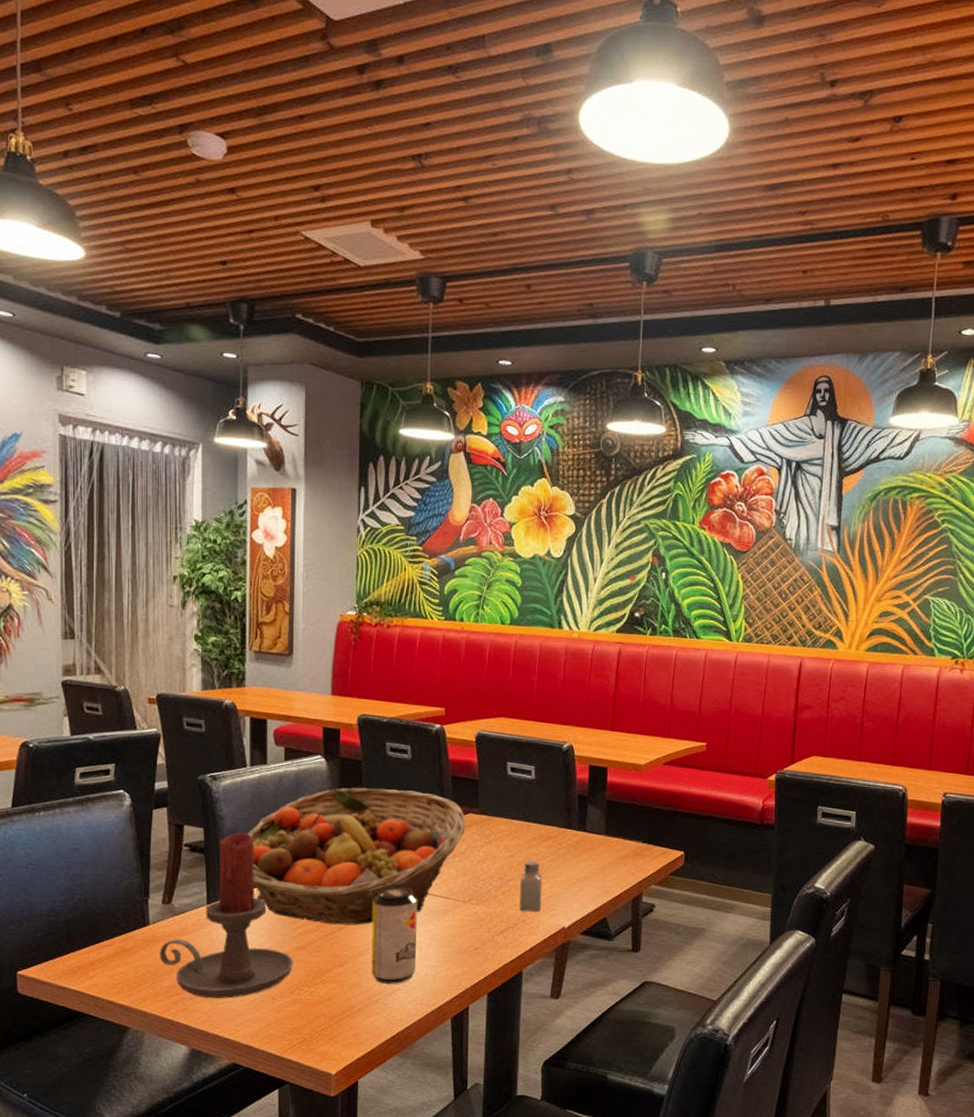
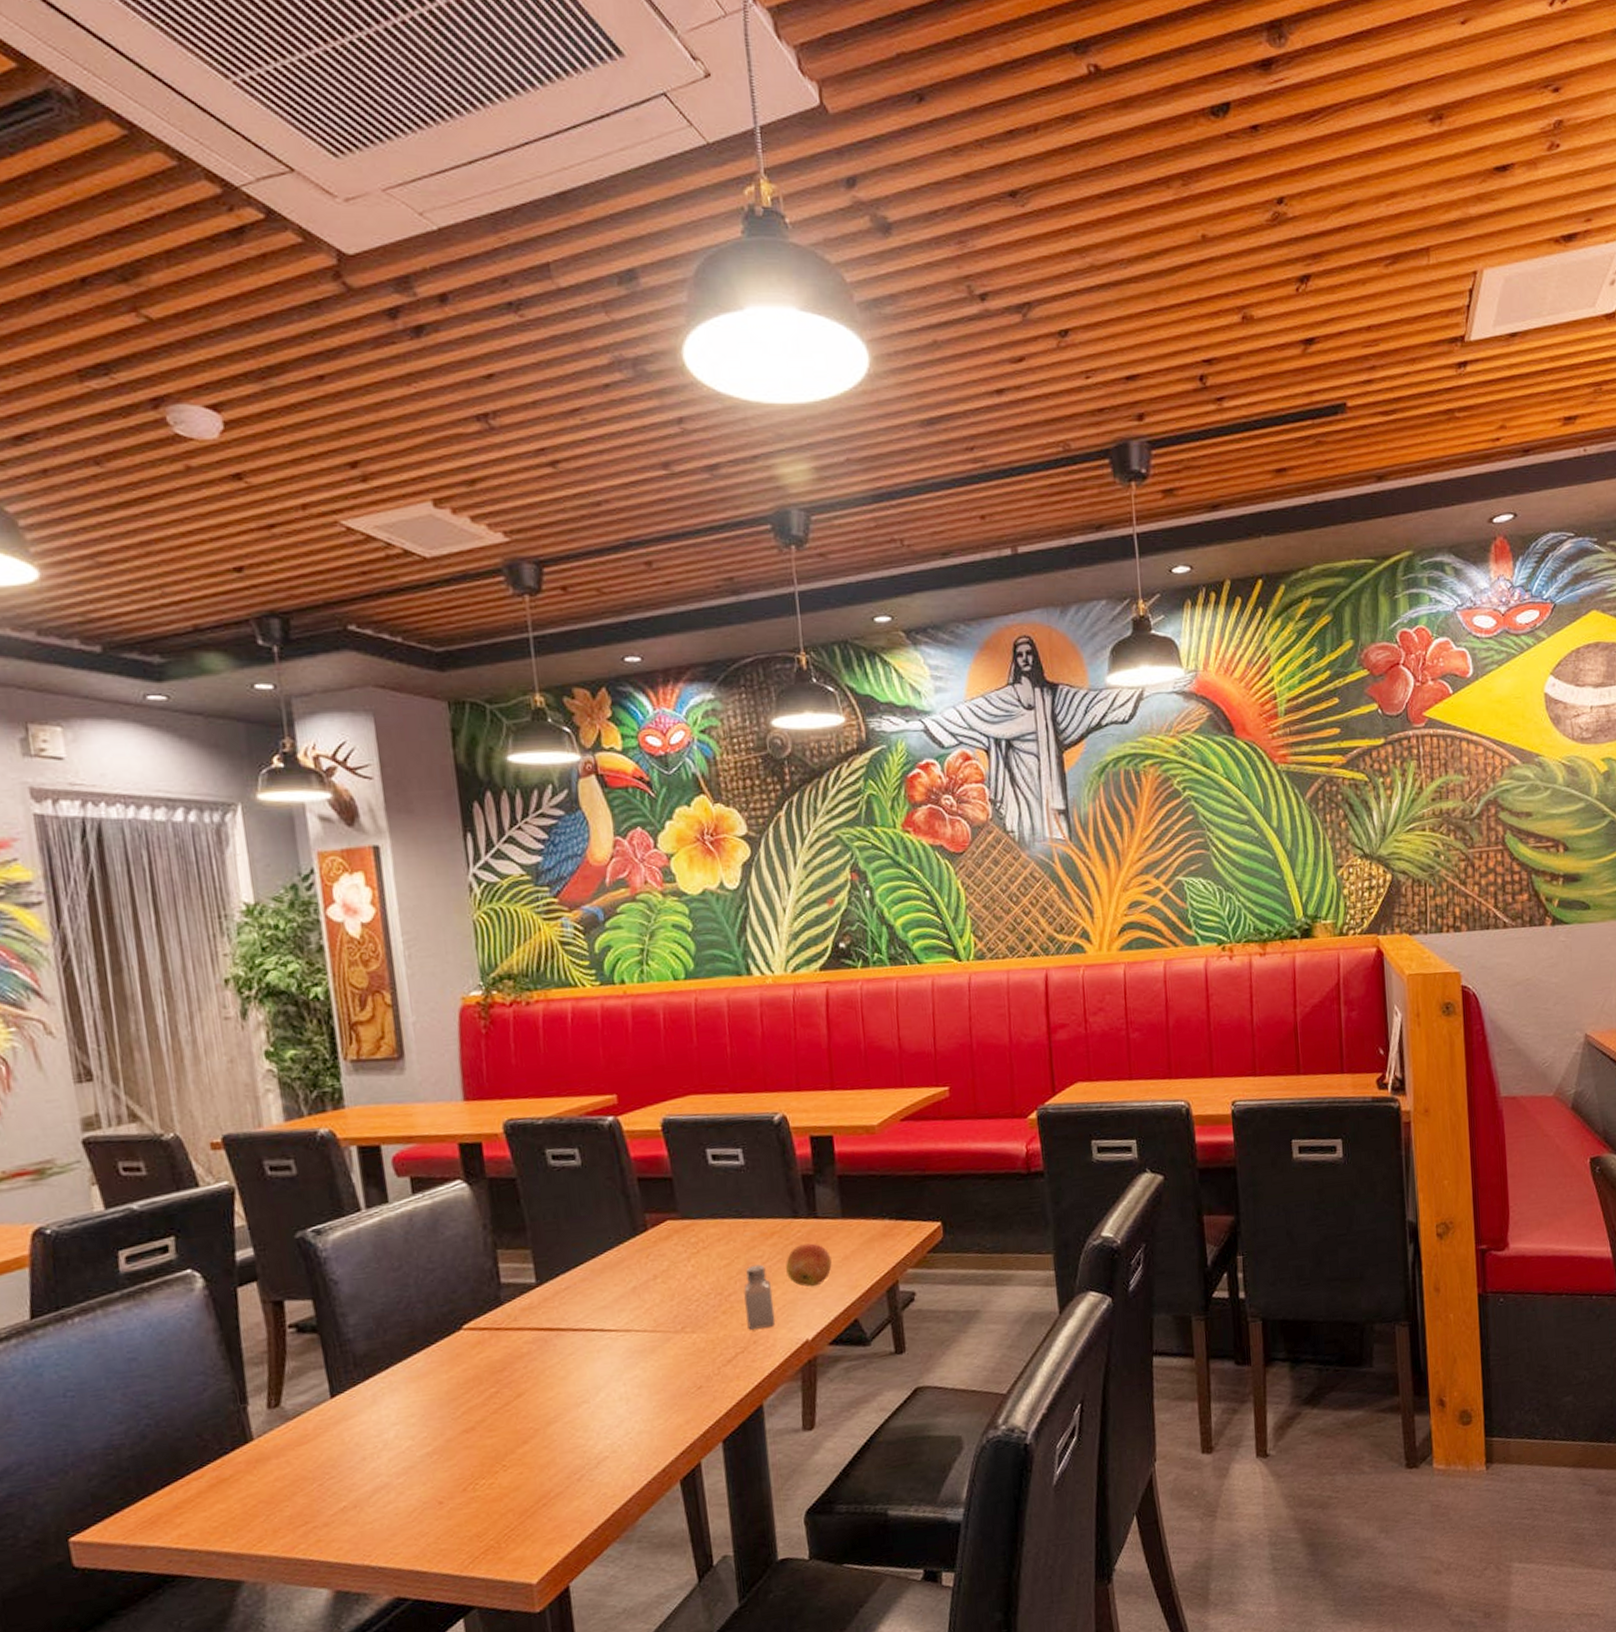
candle holder: present [159,832,294,999] -> none [272,1295,462,1521]
fruit basket: present [247,787,466,925] -> none [374,1204,665,1395]
beverage can: present [371,886,417,984] -> none [556,1327,626,1455]
apple: none [556,850,592,886] -> present [786,1243,832,1287]

